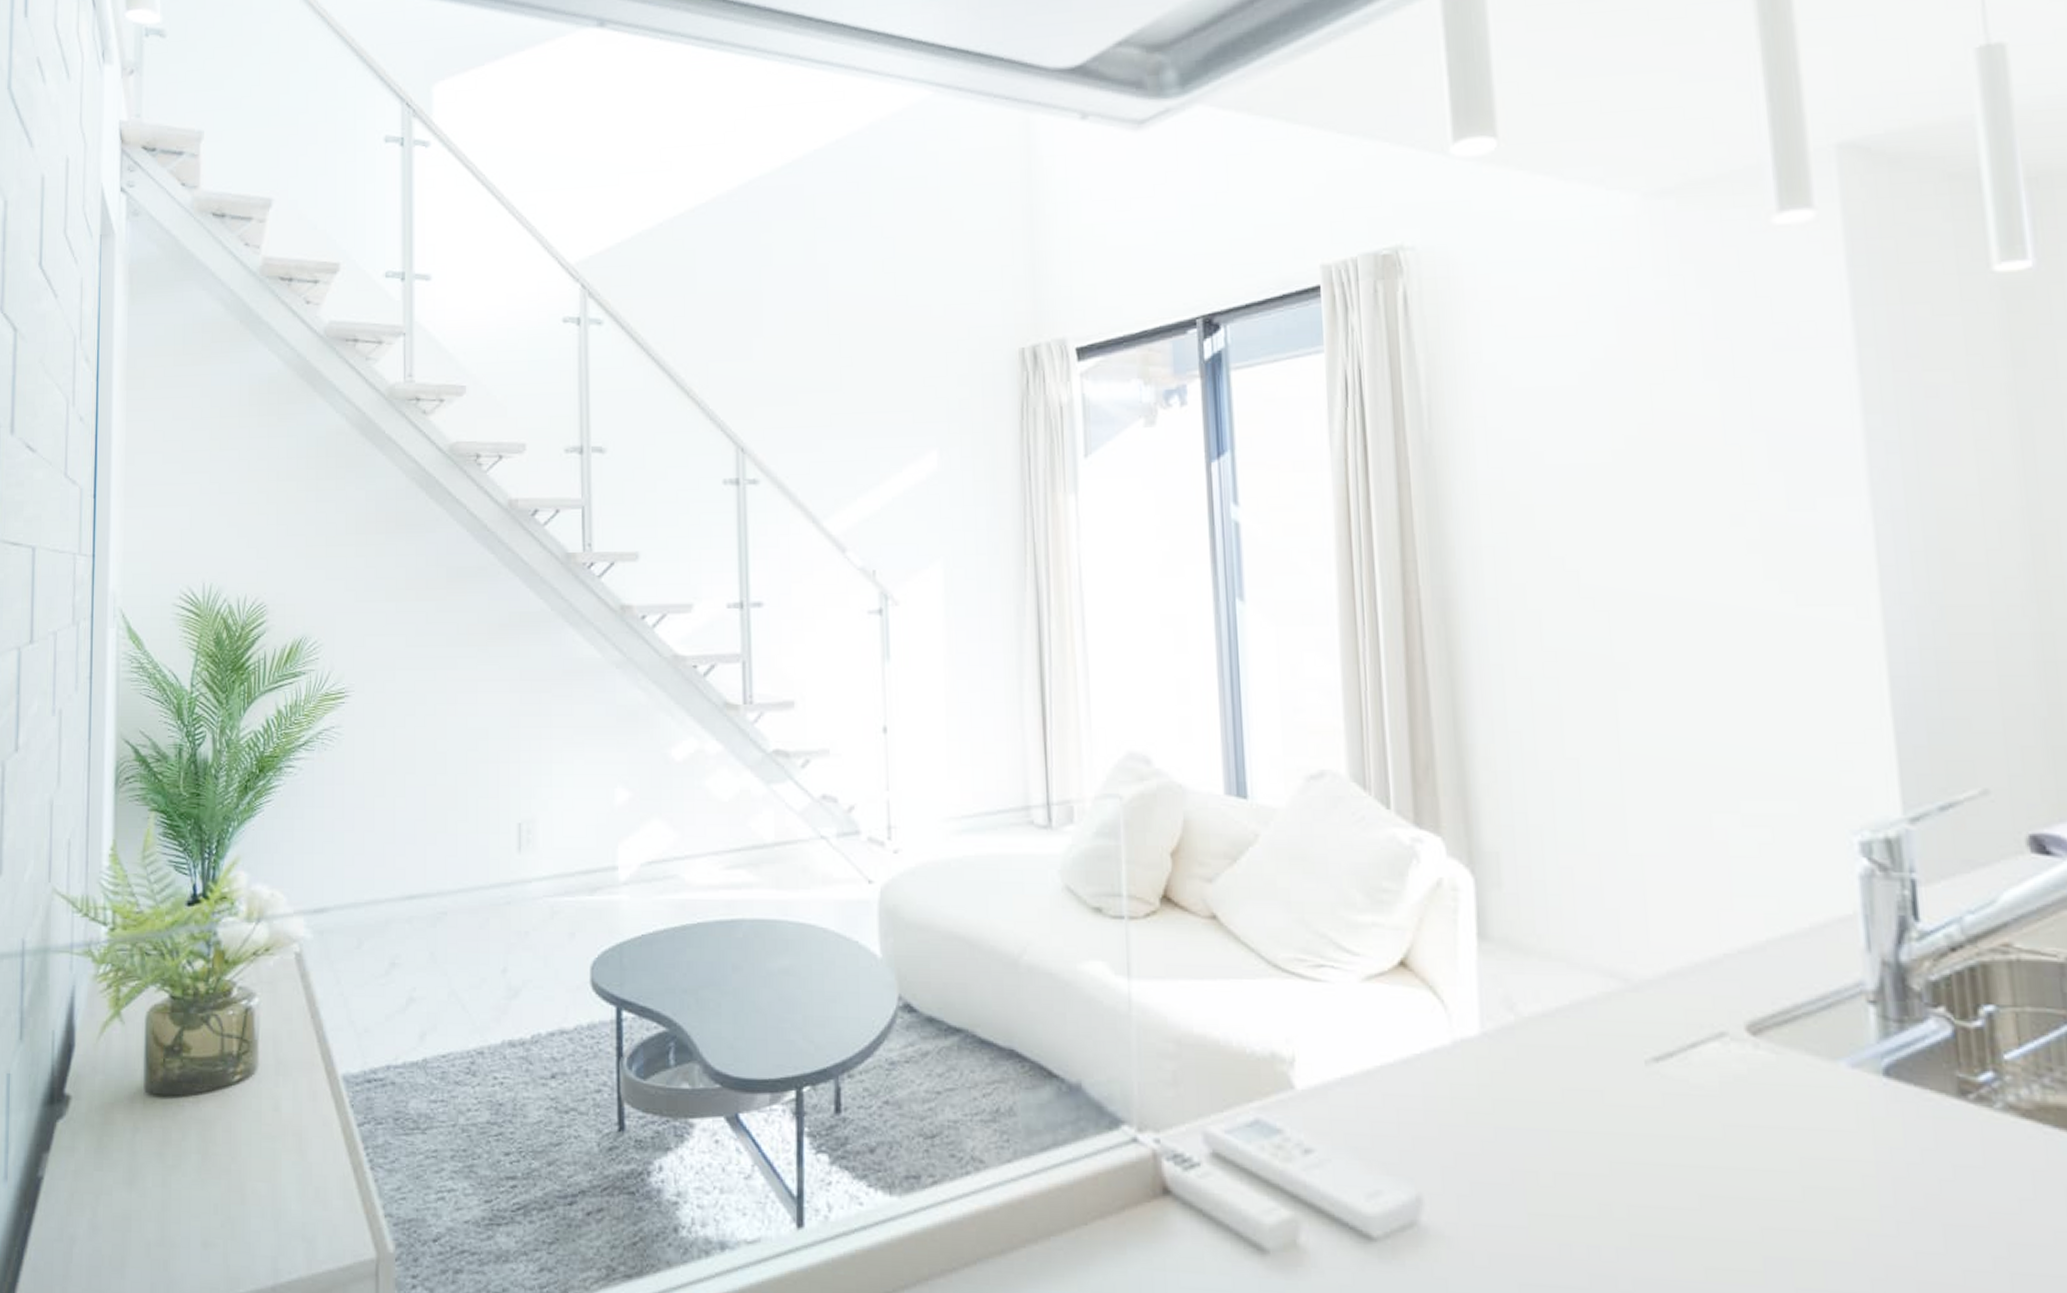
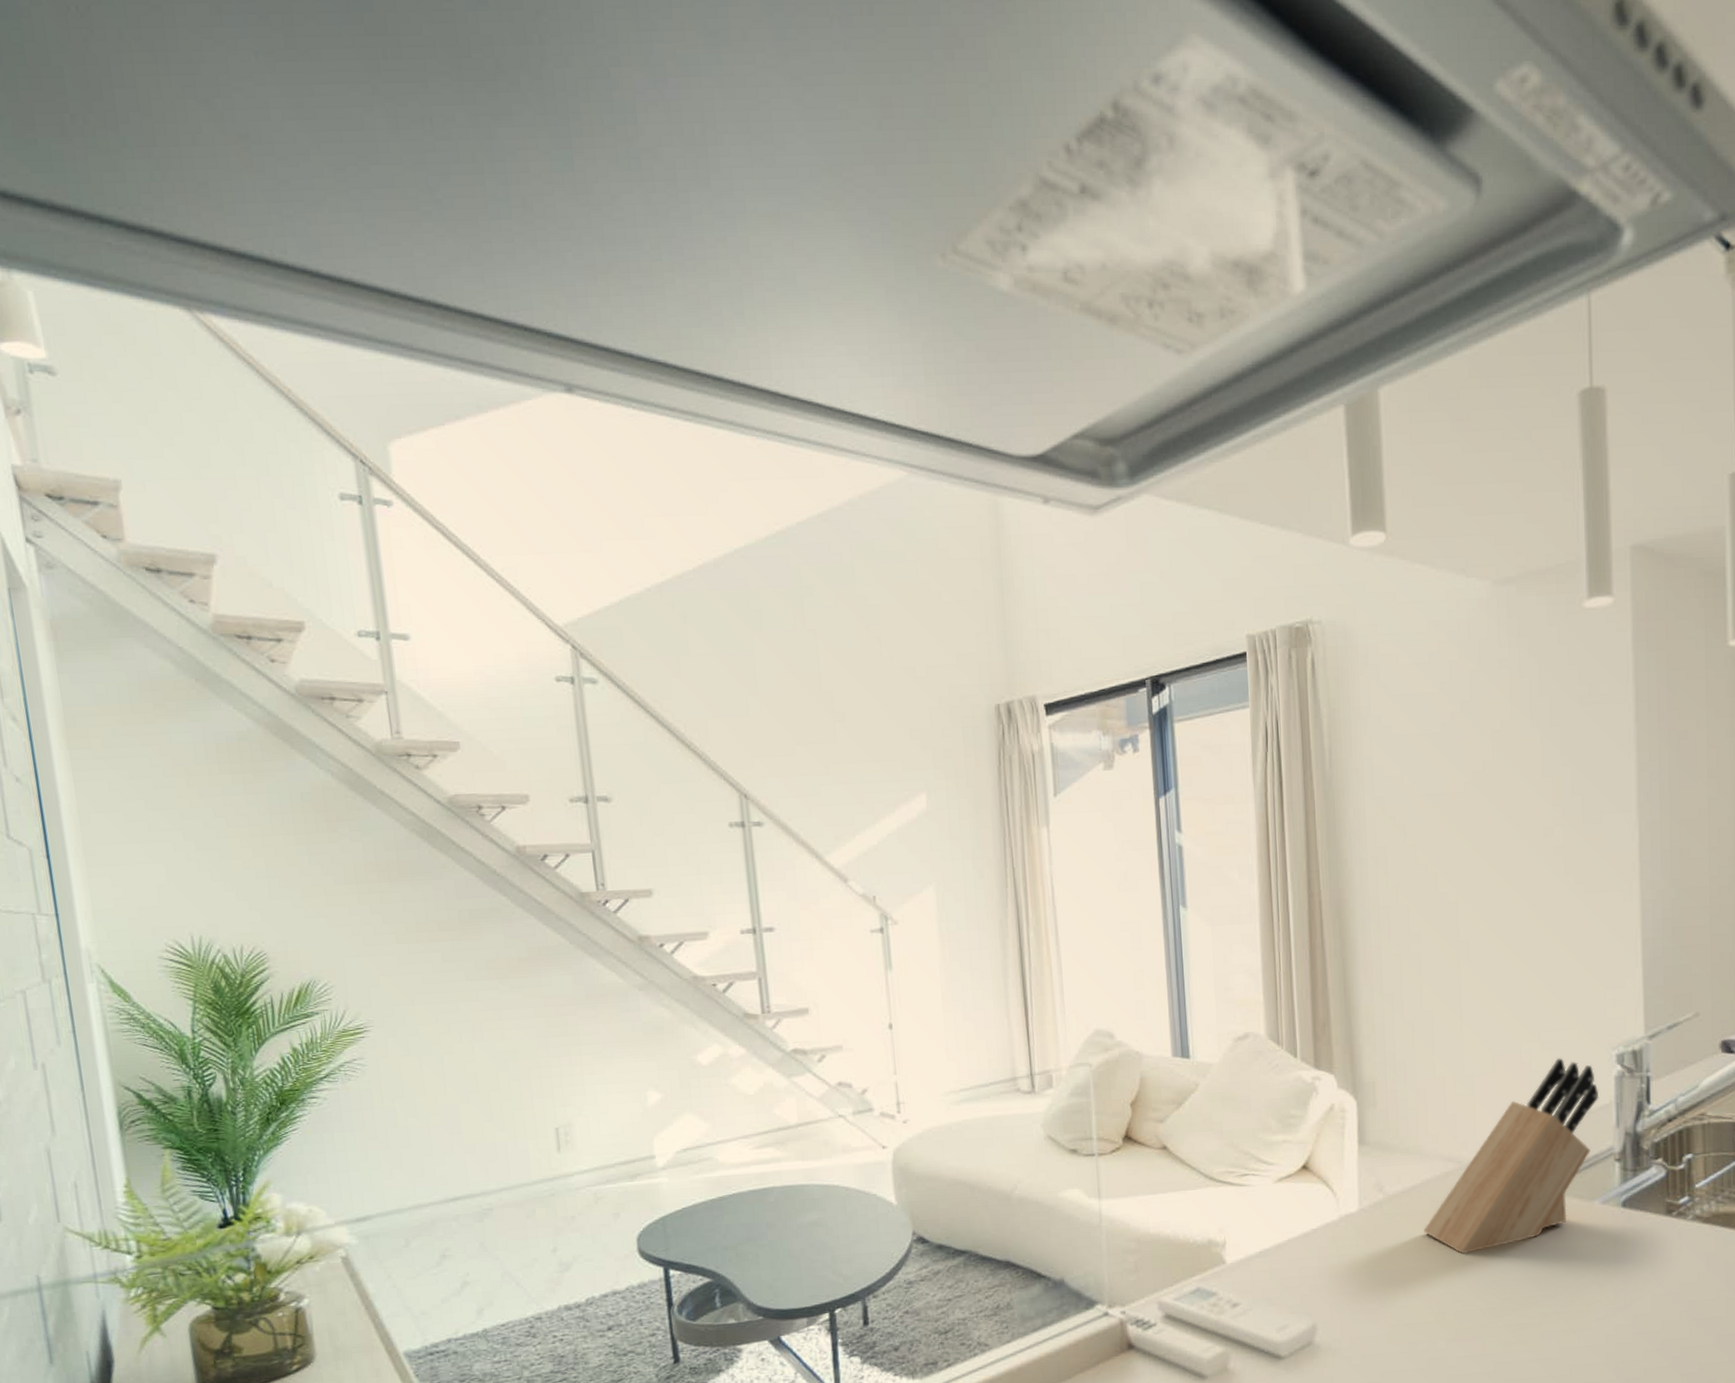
knife block: none [1576,840,1837,1118] -> present [1424,1058,1599,1254]

